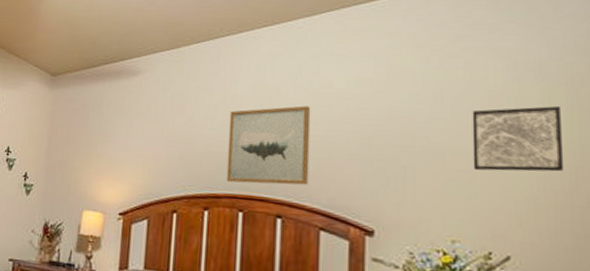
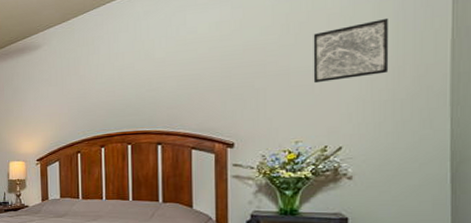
wall art: present [226,105,311,185] -> none [115,52,181,123]

